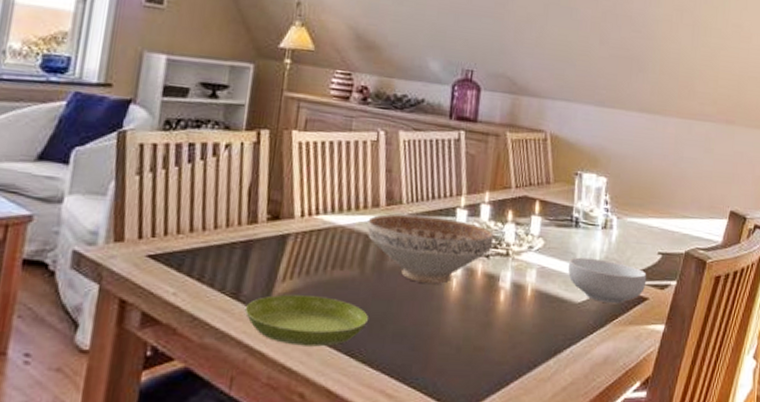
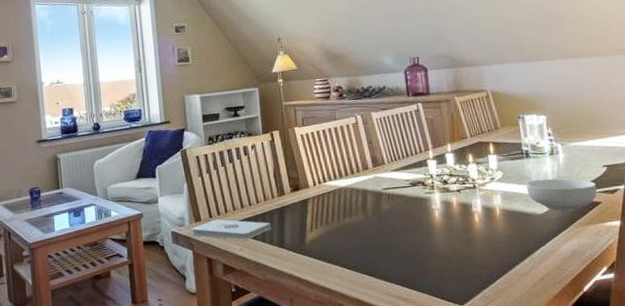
notepad: none [105,242,228,280] -> present [192,219,271,240]
saucer: present [244,294,369,347] -> none [289,237,378,273]
decorative bowl: present [367,213,494,284] -> none [362,168,461,218]

